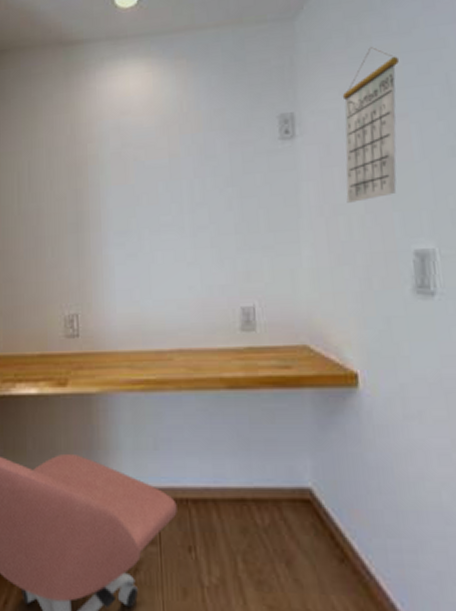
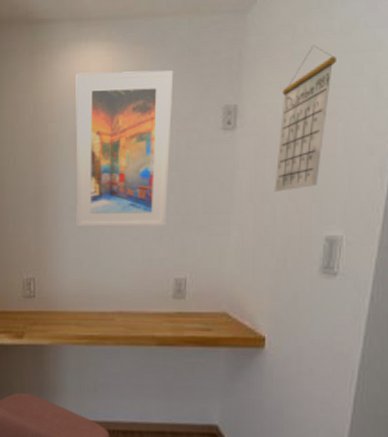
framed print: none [115,82,226,255] -> present [75,70,174,228]

